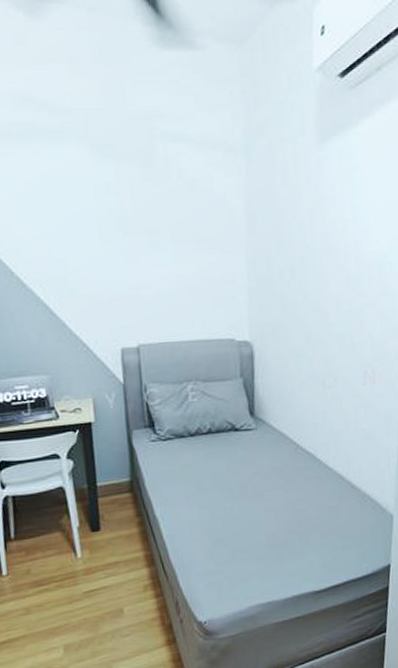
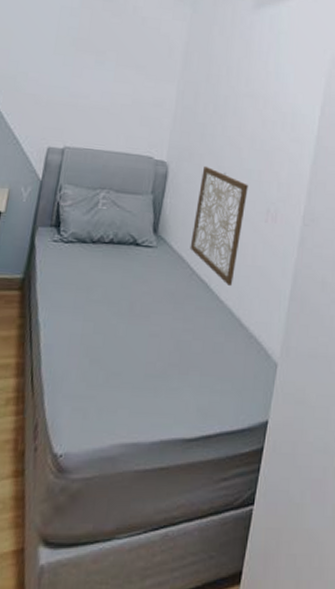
wall art: none [289,338,341,453] -> present [190,165,248,286]

